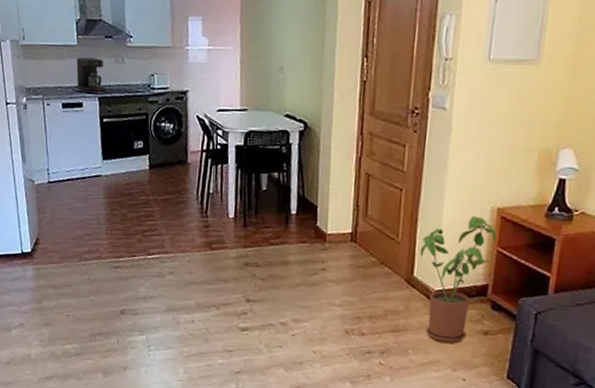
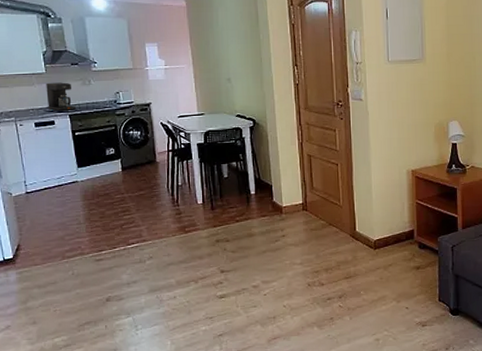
house plant: present [420,215,498,344] -> none [358,178,415,282]

